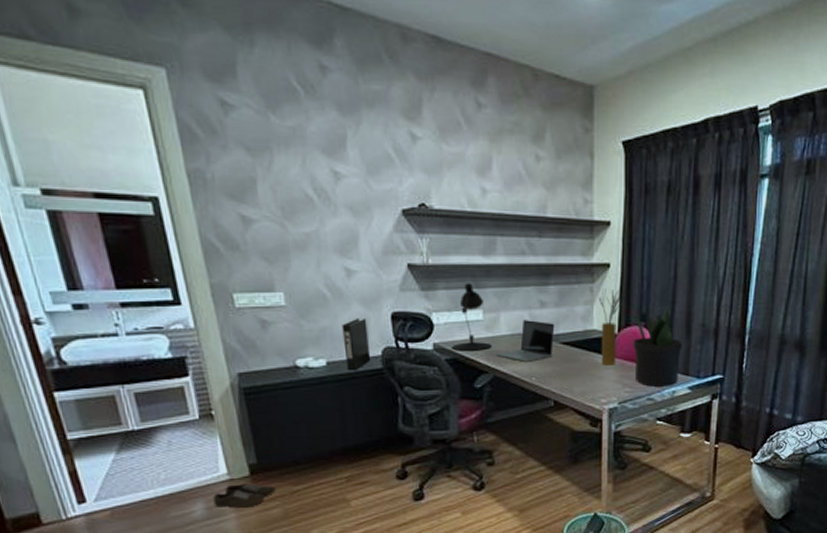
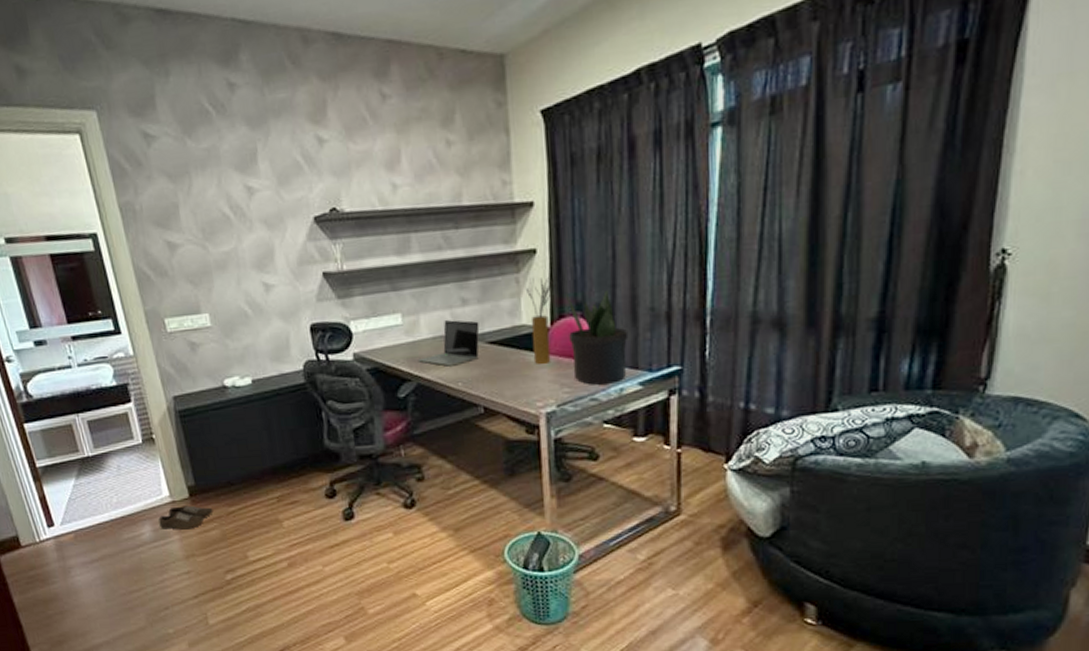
binder: present [342,317,371,371] -> none [264,332,294,388]
desk lamp: present [452,283,492,351] -> none [372,286,414,360]

